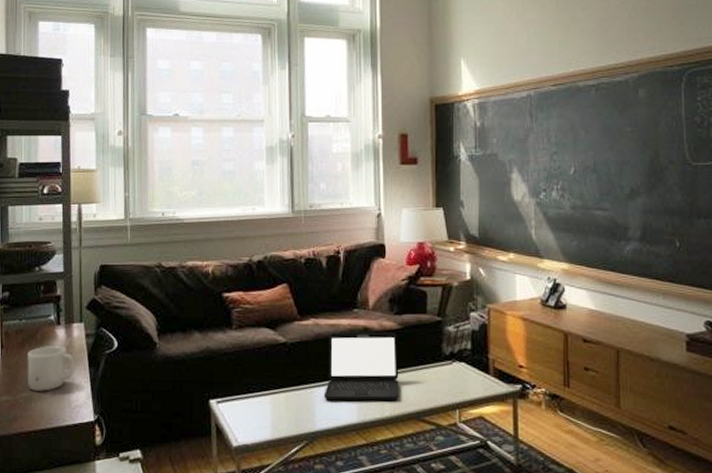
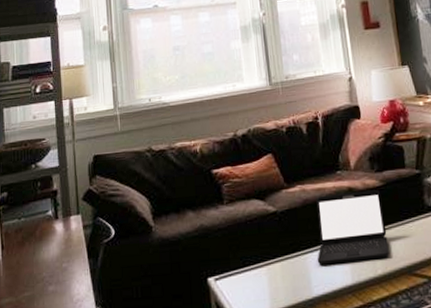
mug: present [27,346,75,391] -> none [27,240,75,289]

